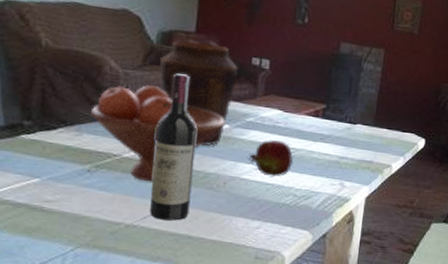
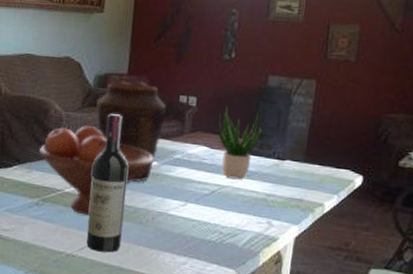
fruit: present [247,140,294,178] -> none [174,176,219,214]
potted plant: none [291,70,336,143] -> present [217,106,263,180]

